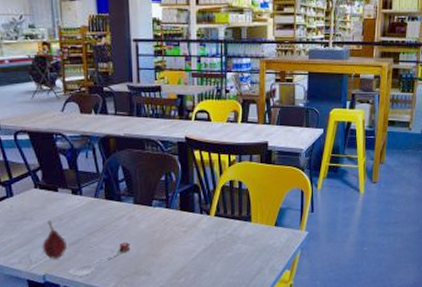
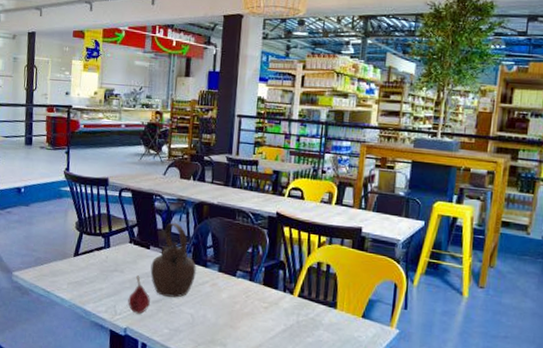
teapot: none [61,160,111,237] -> present [150,222,196,298]
spoon: present [68,242,130,277] -> none [147,308,210,336]

